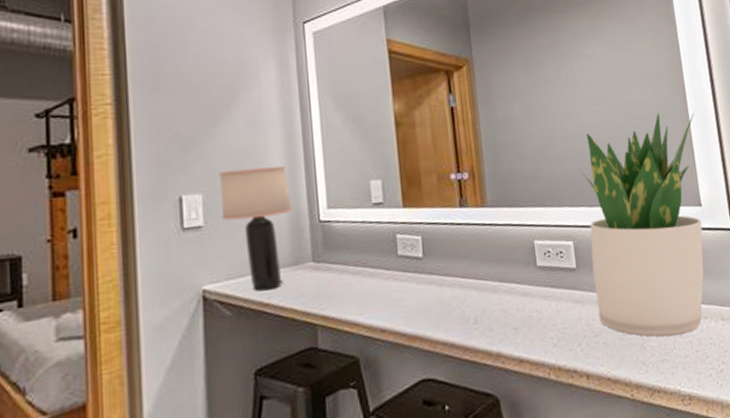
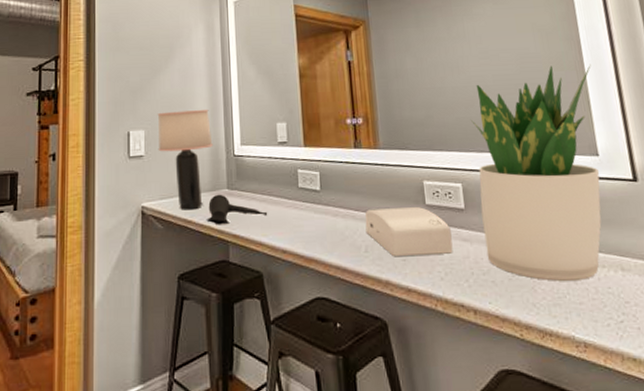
hair dryer: none [287,268,363,307] -> present [206,194,268,225]
tissue dispenser: none [473,269,565,326] -> present [364,207,453,257]

